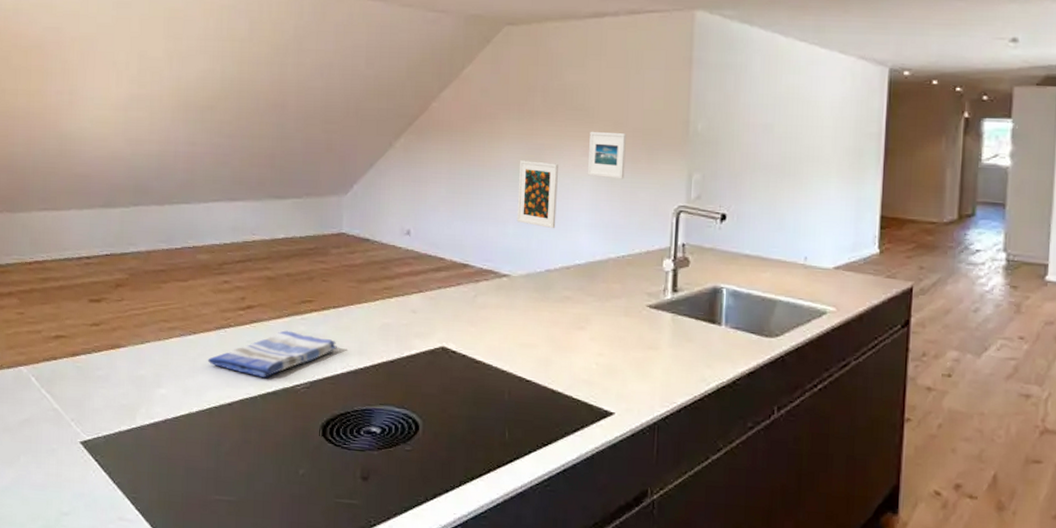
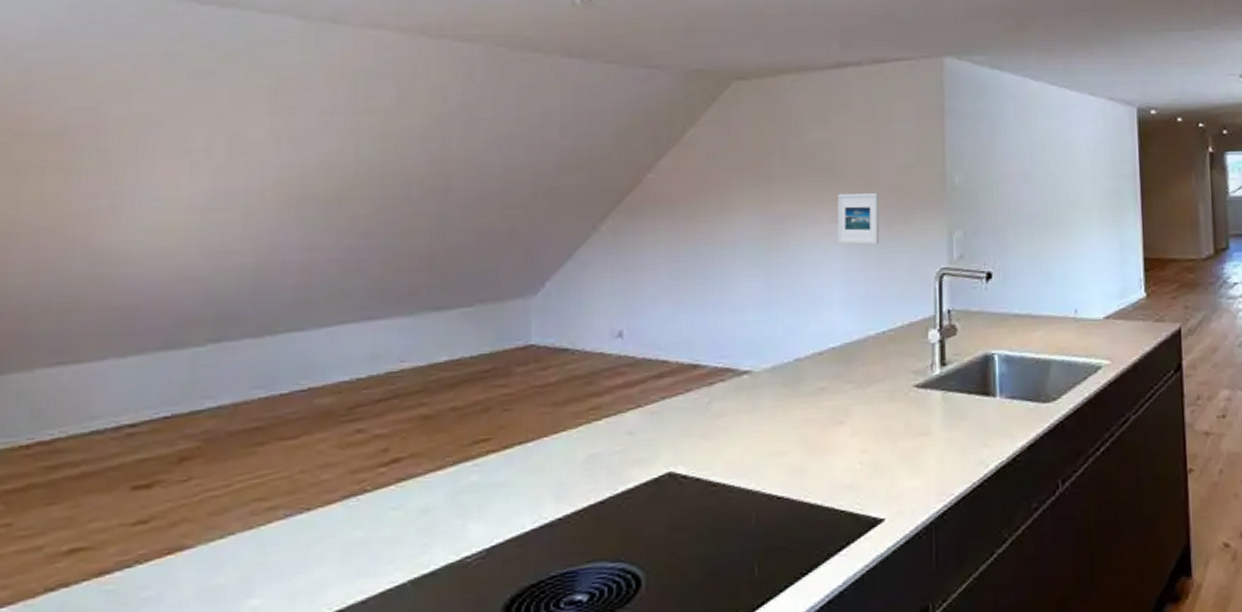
dish towel: present [207,330,337,379] -> none [328,483,525,556]
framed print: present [516,160,558,229] -> none [757,232,804,310]

